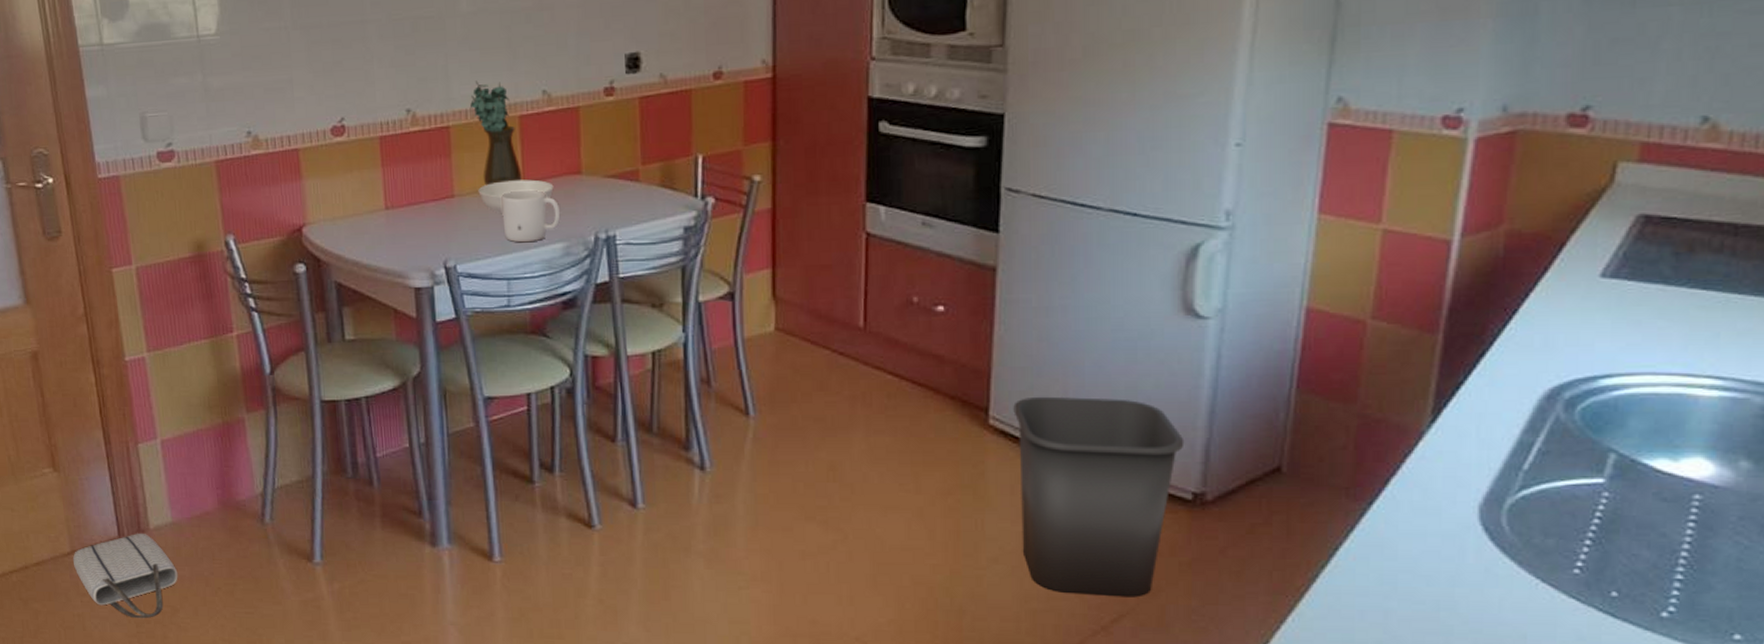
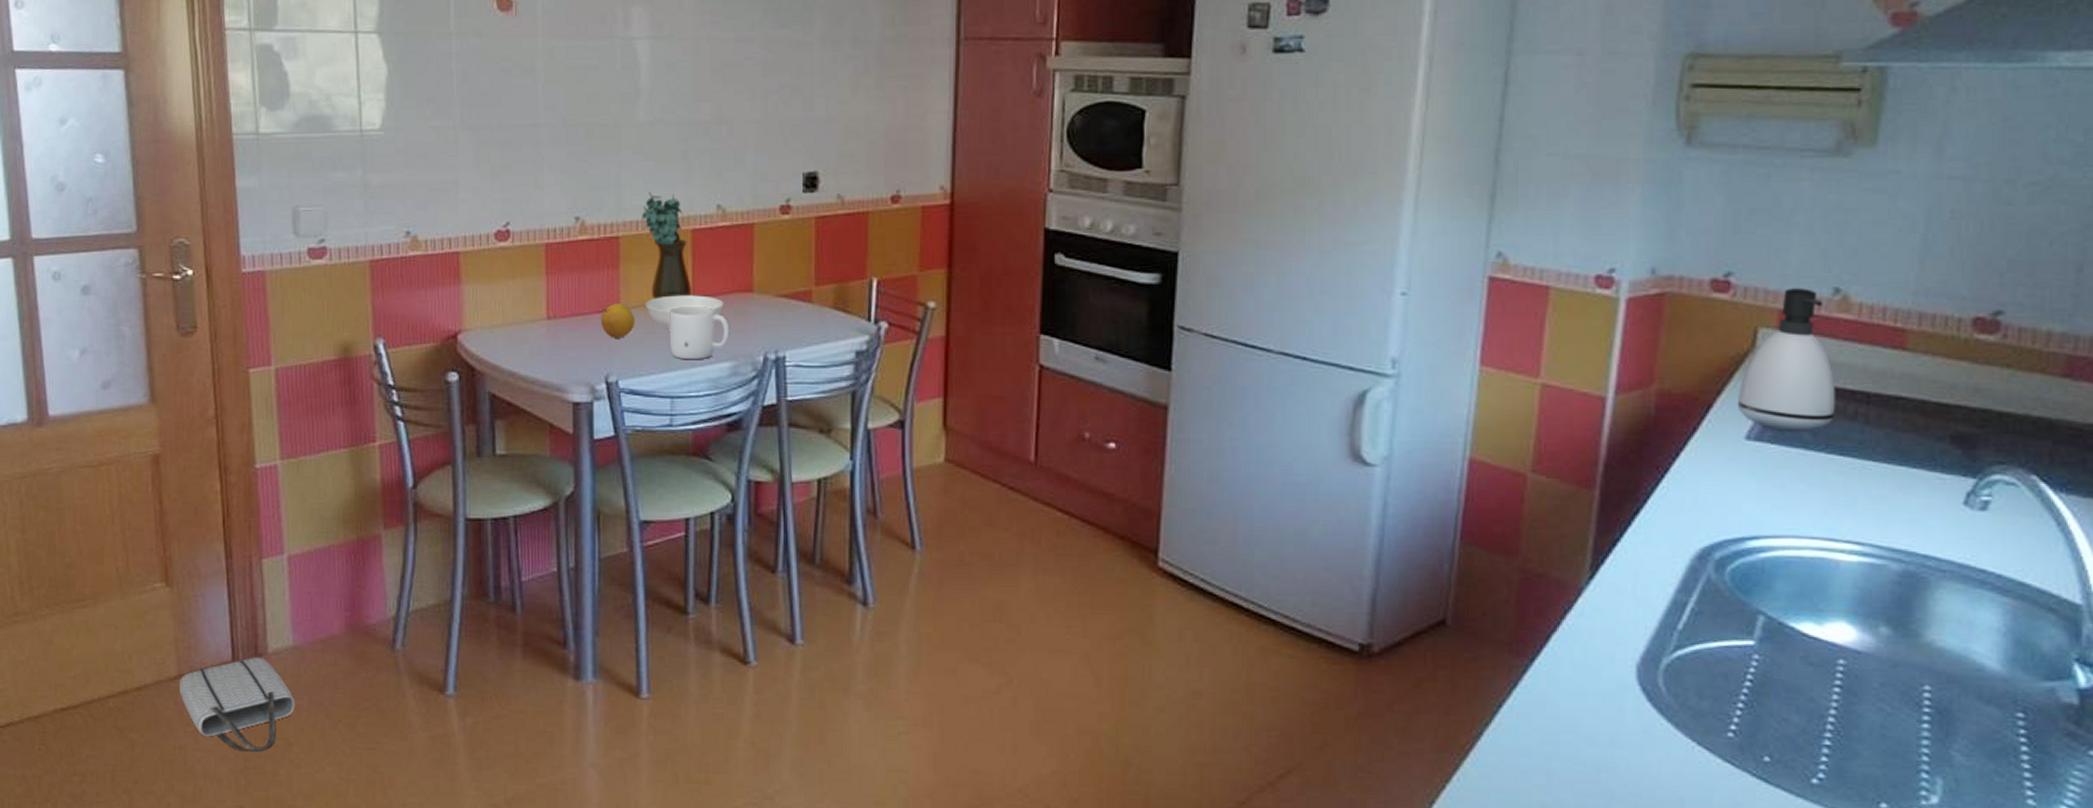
fruit: none [436,191,470,225] -> present [601,304,636,338]
waste bin: present [1013,396,1185,597] -> none [1183,539,1352,752]
soap dispenser: none [1592,118,1701,268] -> present [1737,288,1836,433]

